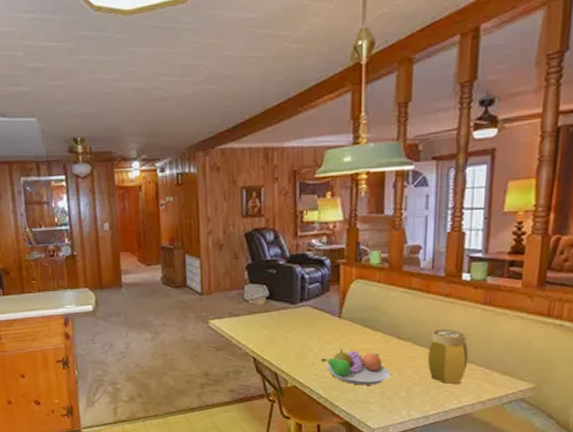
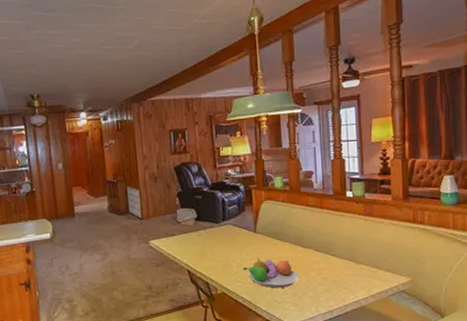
jar: present [427,329,469,384] -> none [326,237,359,282]

